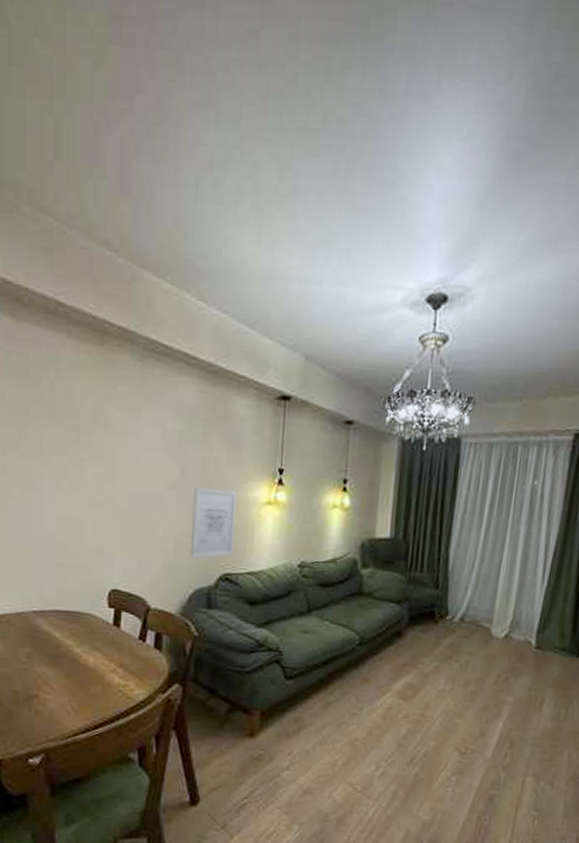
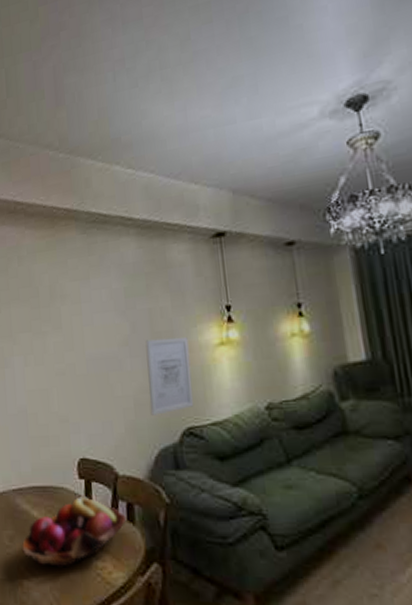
fruit basket: none [41,623,154,684] -> present [22,497,127,567]

